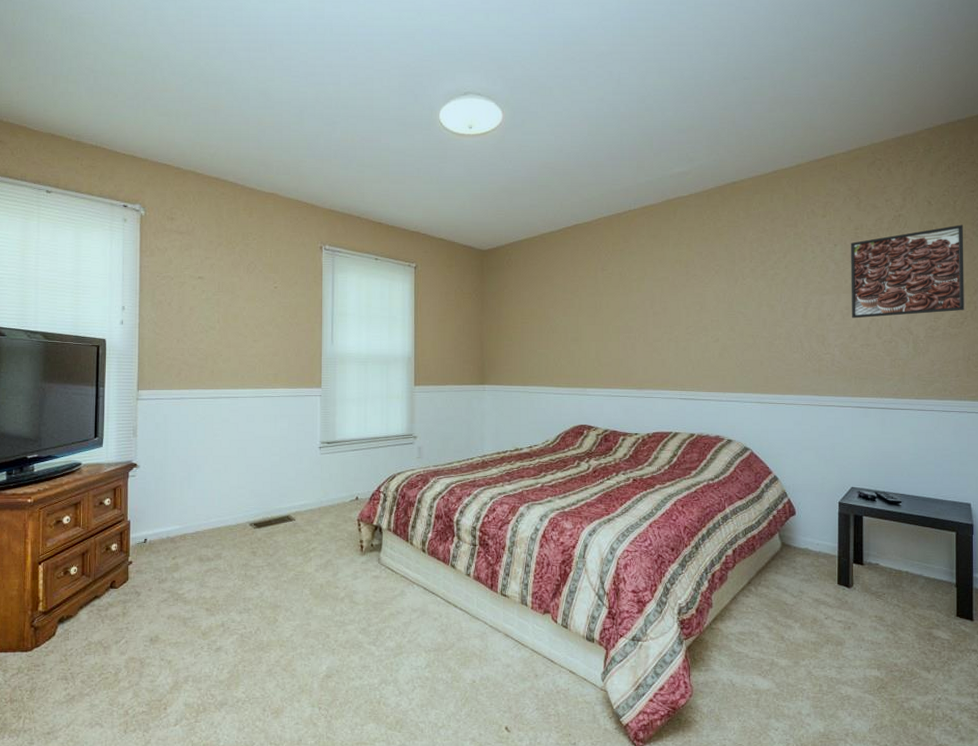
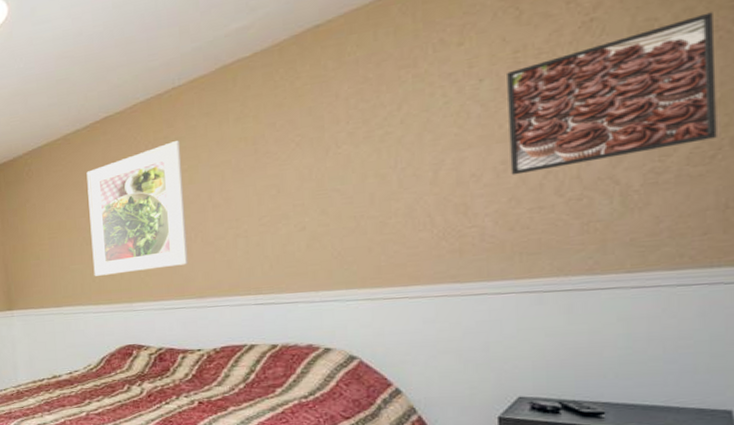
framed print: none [557,253,632,361] -> present [86,140,188,276]

